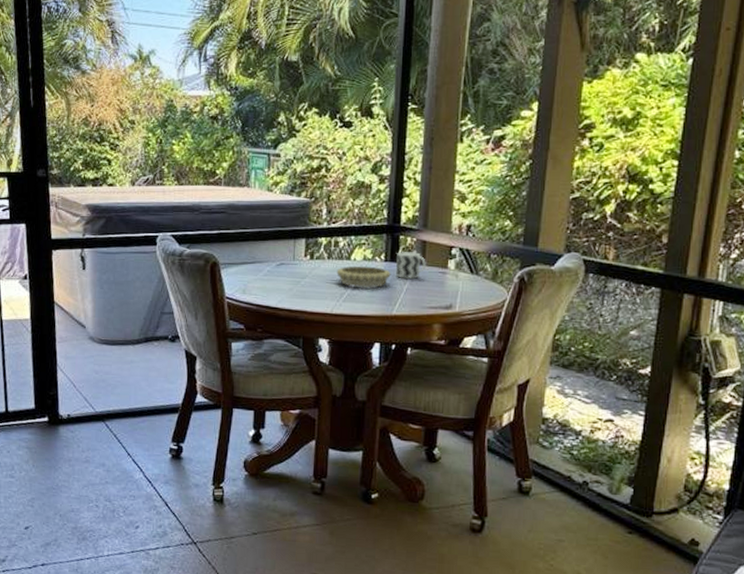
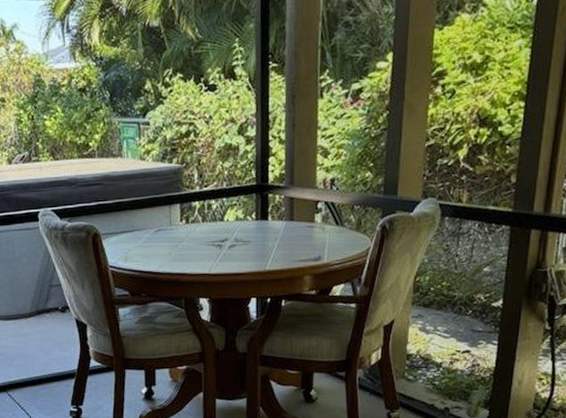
decorative bowl: present [336,266,391,288] -> none [211,226,262,247]
cup: present [395,252,426,279] -> none [266,209,295,235]

